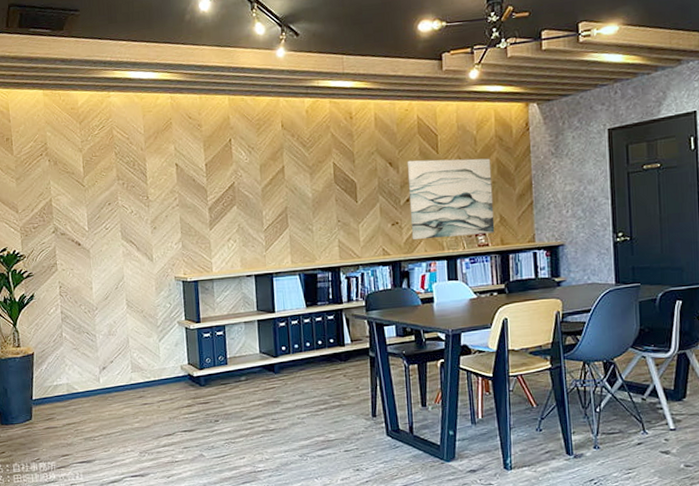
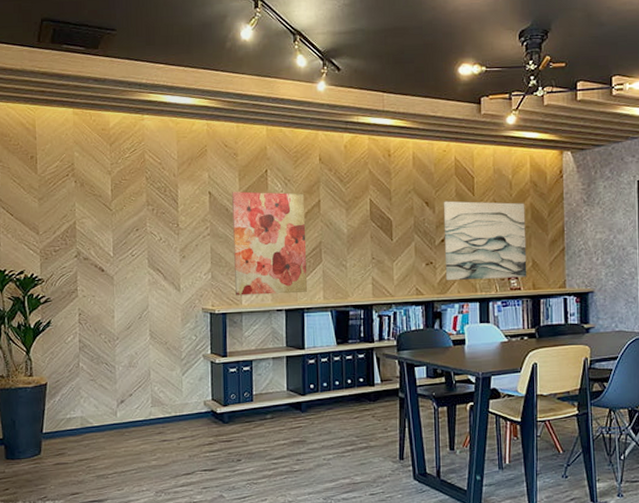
wall art: none [198,160,276,263] -> present [232,191,308,296]

